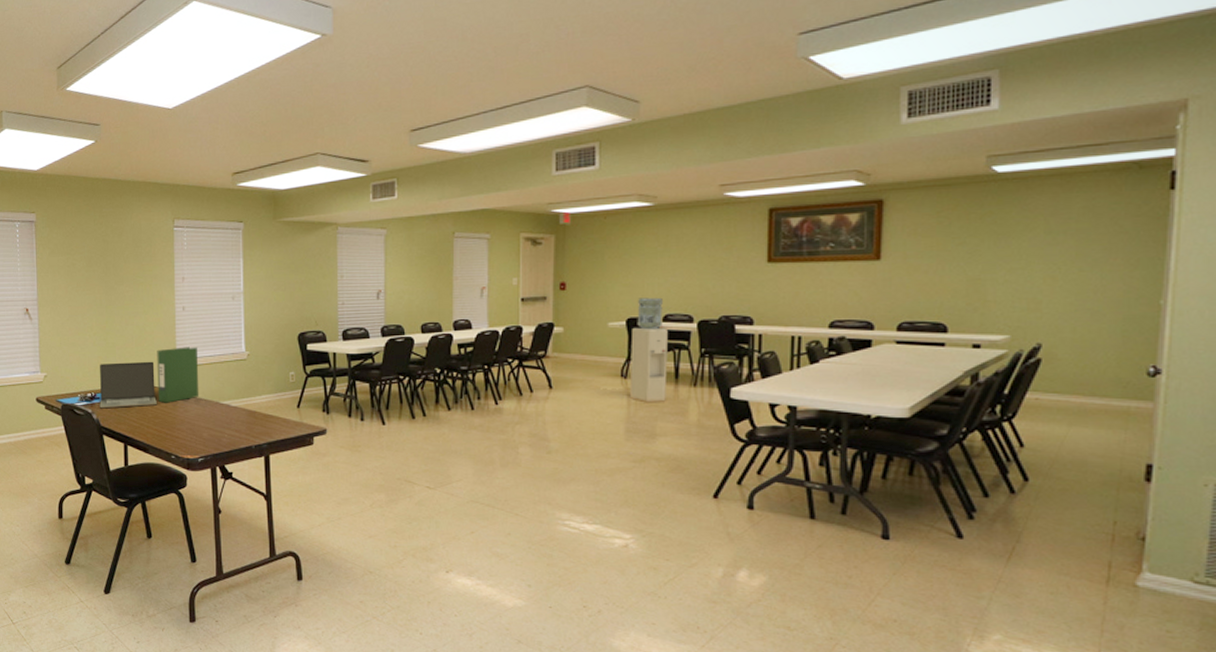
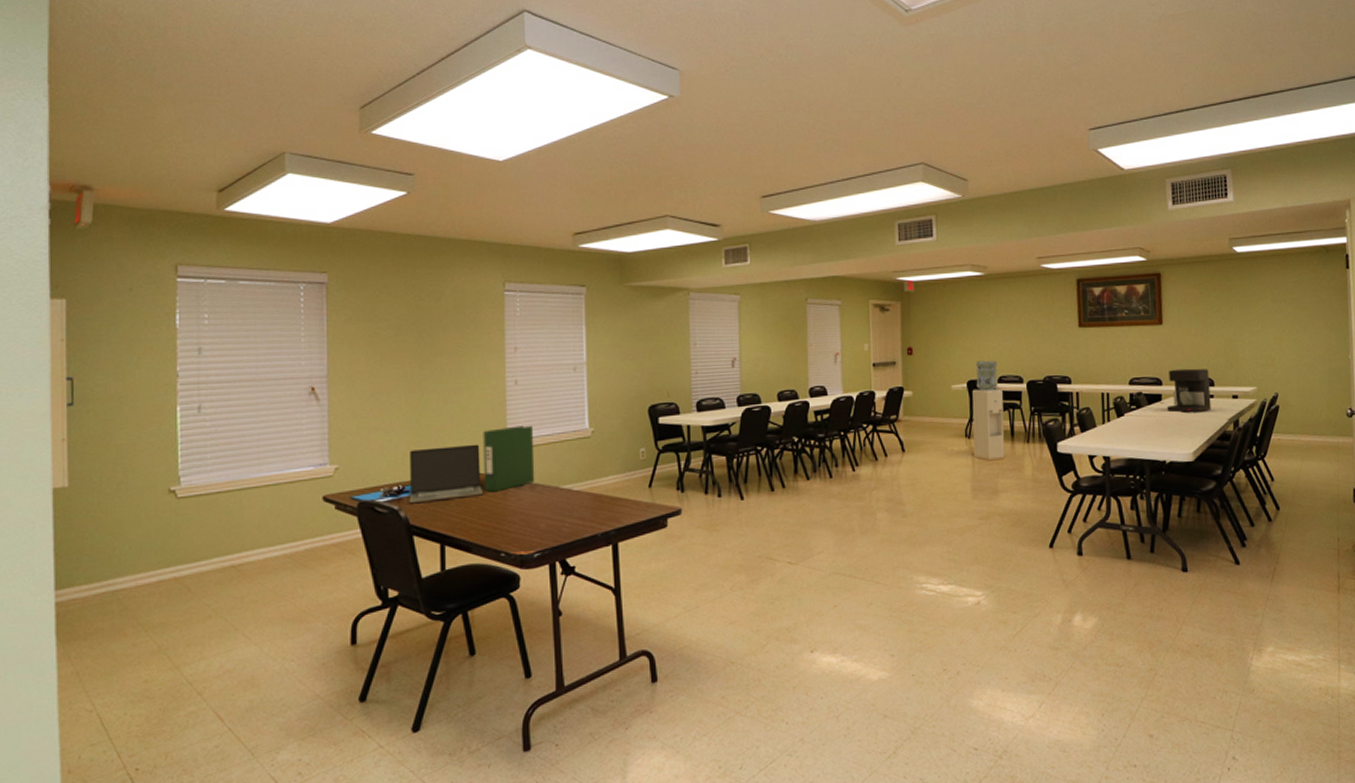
coffee maker: none [878,311,941,363] -> present [1167,368,1212,413]

